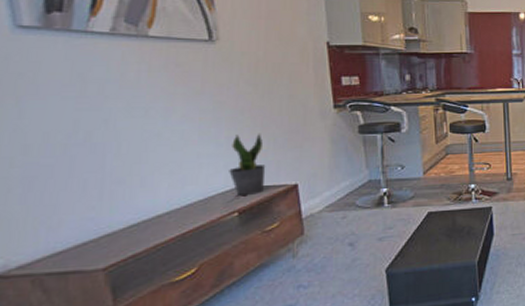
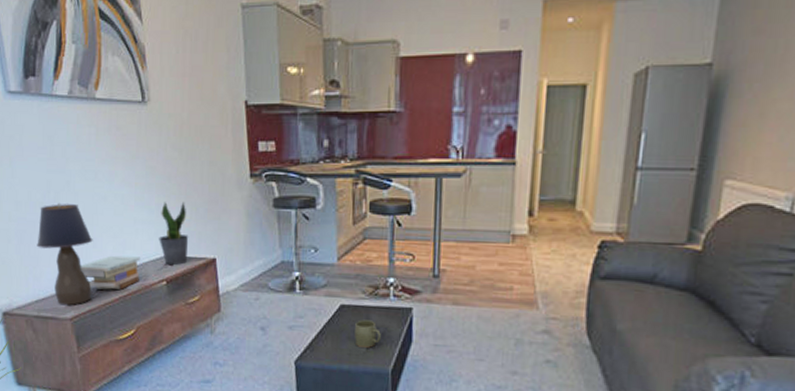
table lamp: none [54,142,140,256] -> present [37,202,93,306]
books: none [120,191,206,232] -> present [80,255,141,291]
mug: none [441,222,466,247] -> present [353,319,381,348]

